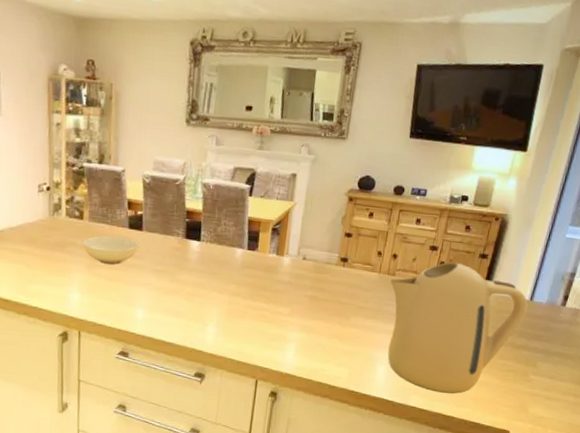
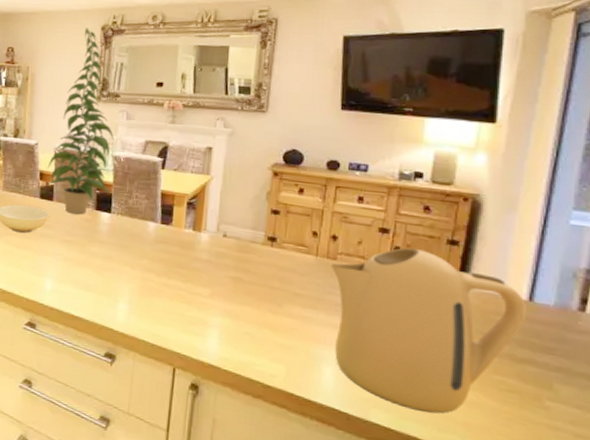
plant: none [135,41,204,244] -> present [47,27,114,215]

